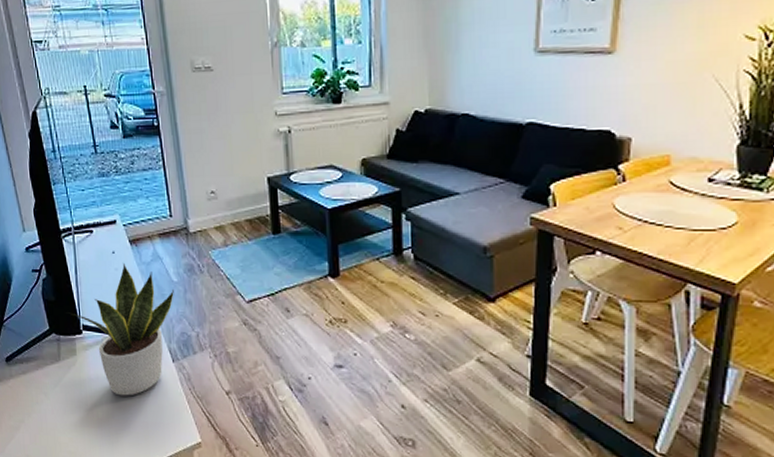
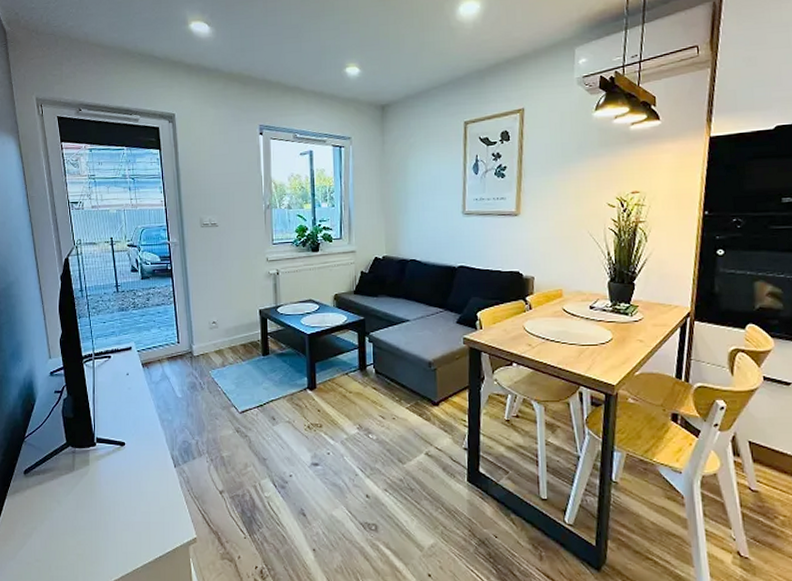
potted plant: present [71,262,174,396] -> none [87,382,178,500]

